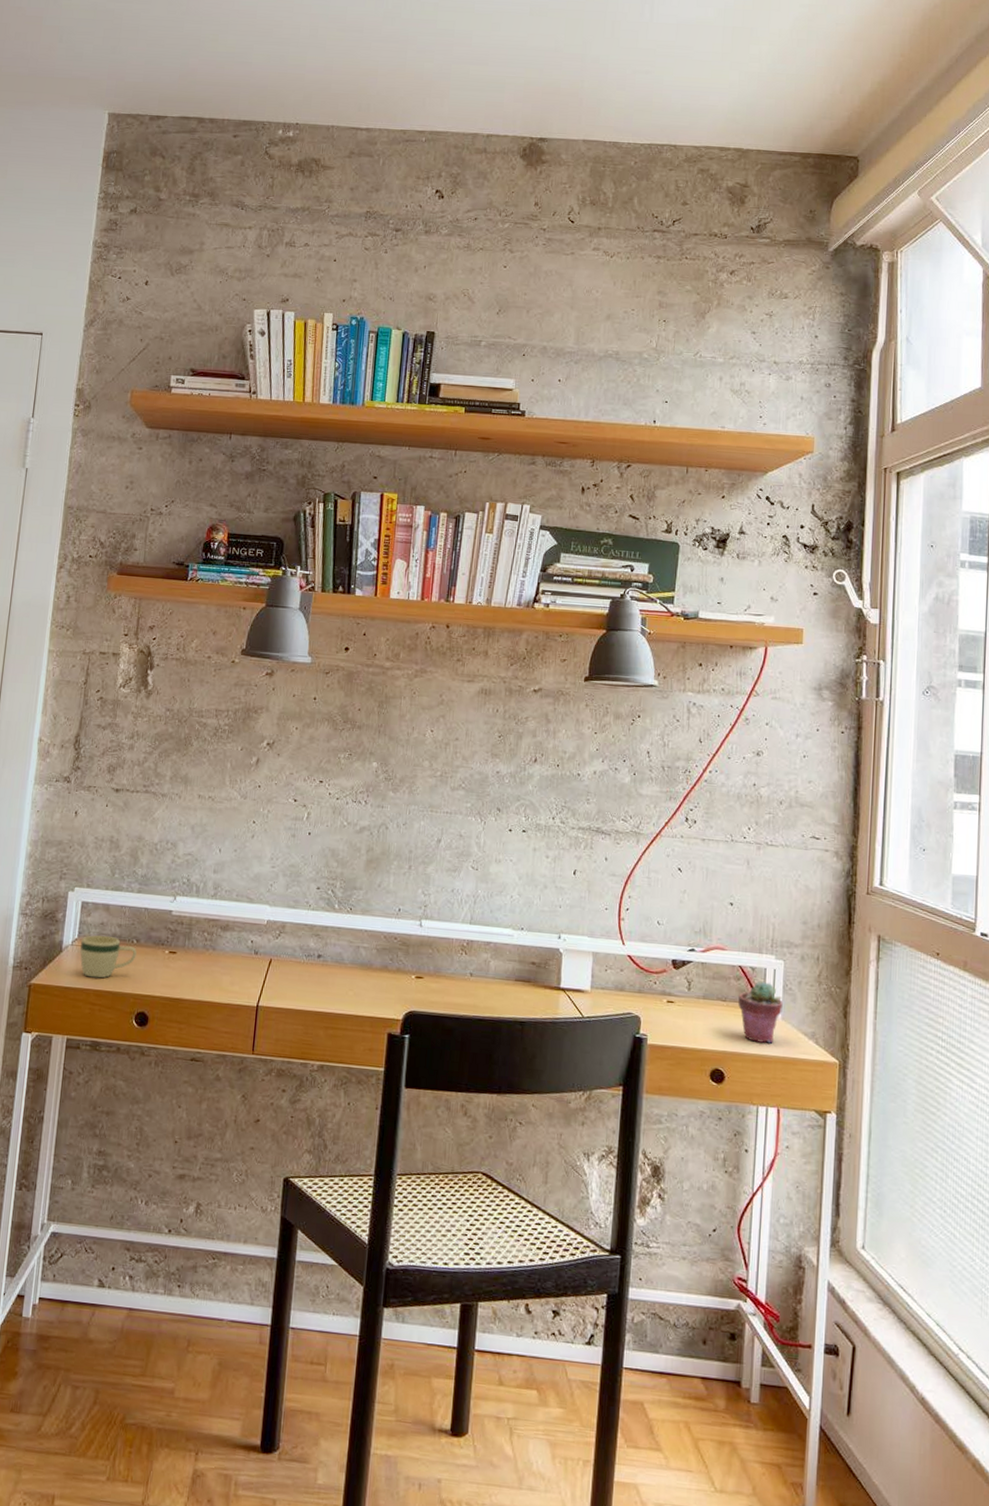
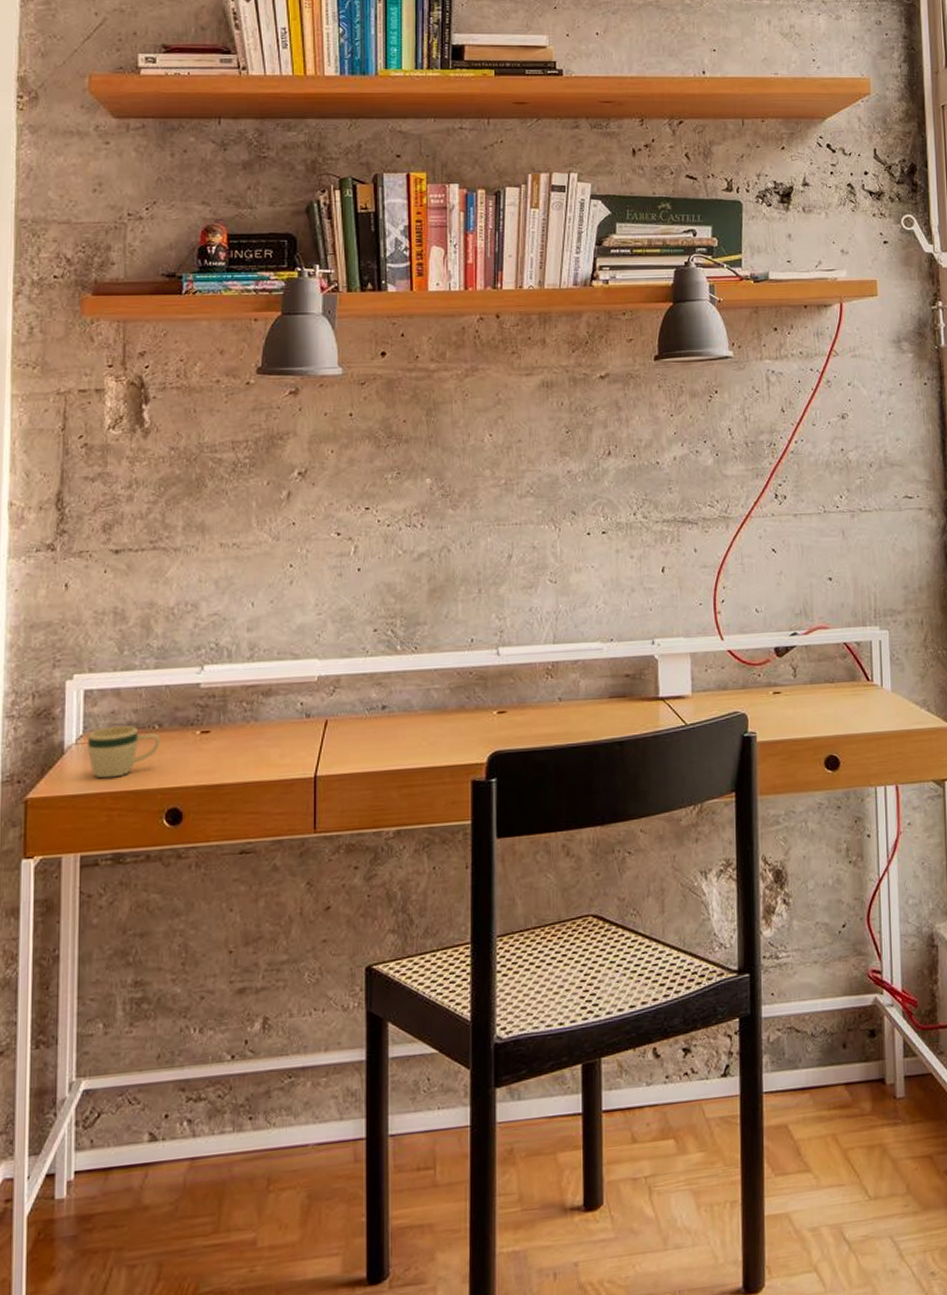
potted succulent: present [738,981,783,1044] -> none [846,655,892,720]

